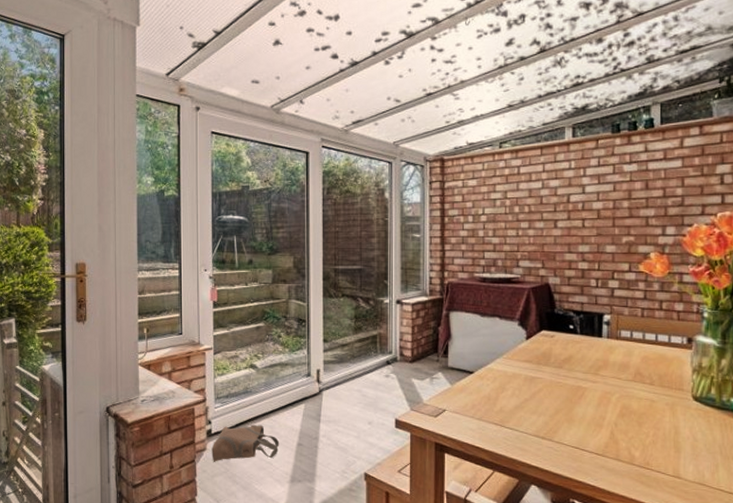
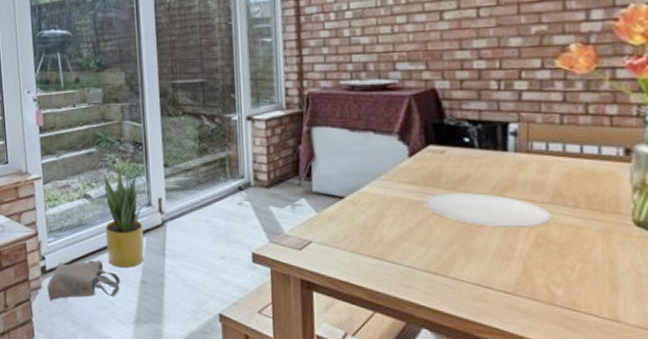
planter: none [267,343,304,432] -> present [101,170,144,268]
plate: none [537,371,633,401] -> present [425,193,551,229]

